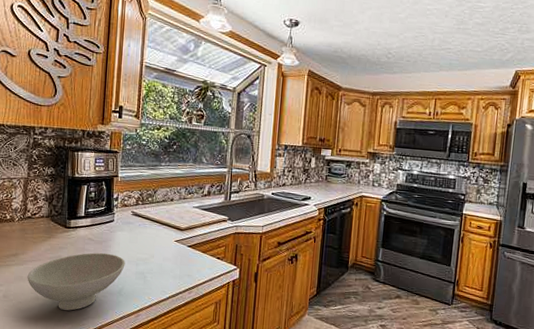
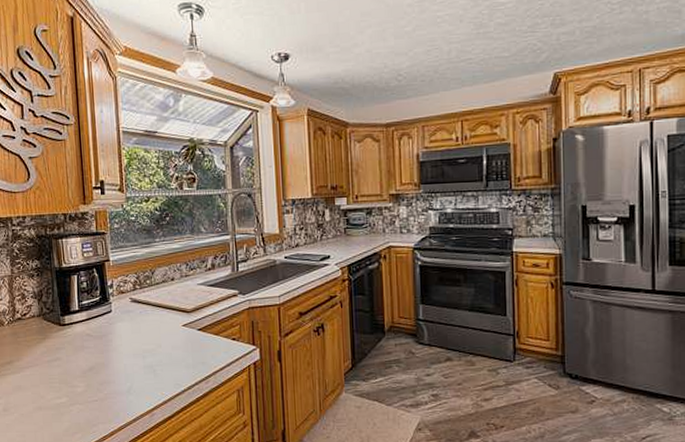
bowl: present [27,252,125,311] -> none [26,348,131,418]

